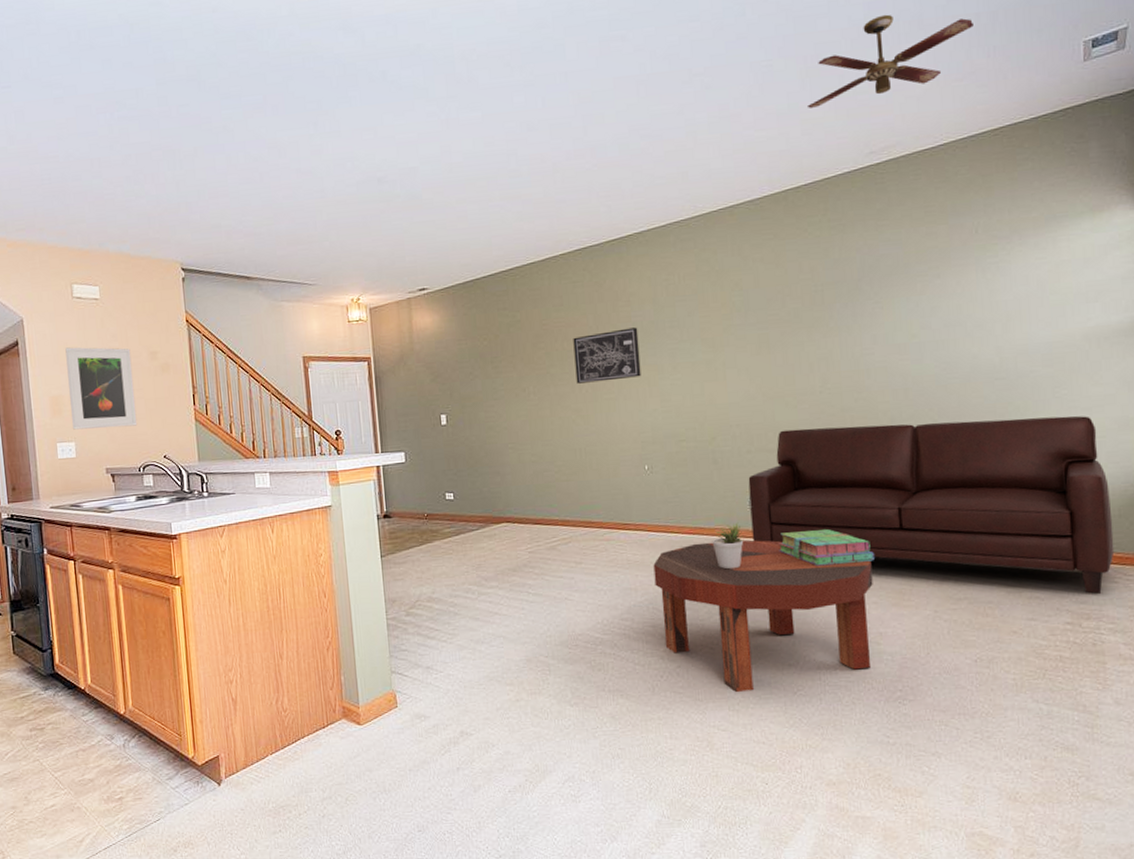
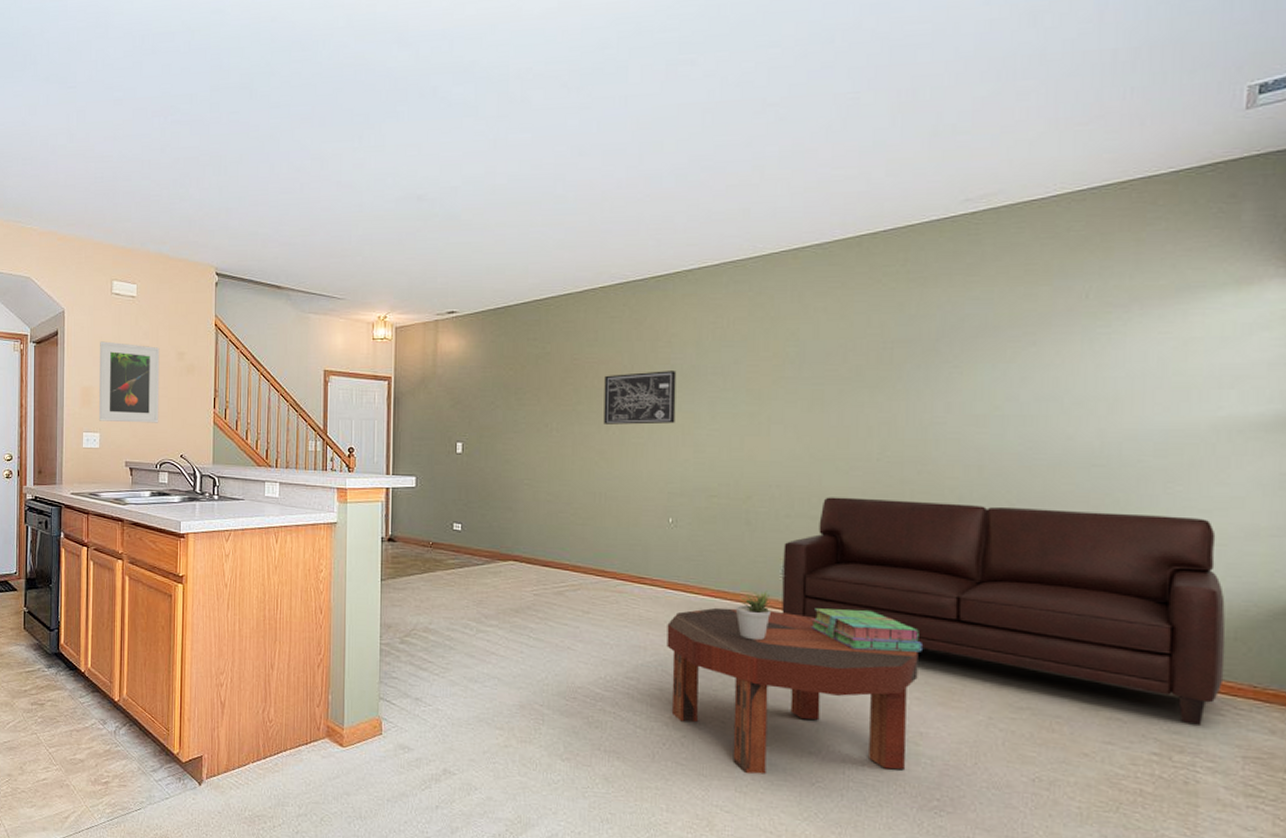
ceiling fan: present [806,14,973,108] -> none [895,47,1109,147]

